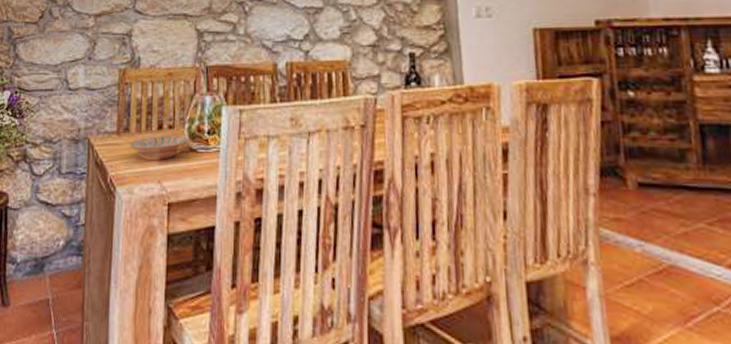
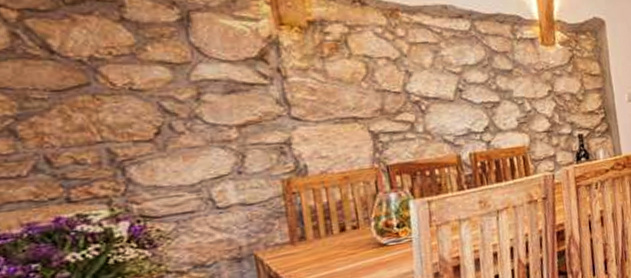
bowl: present [129,136,189,160] -> none [308,233,378,263]

